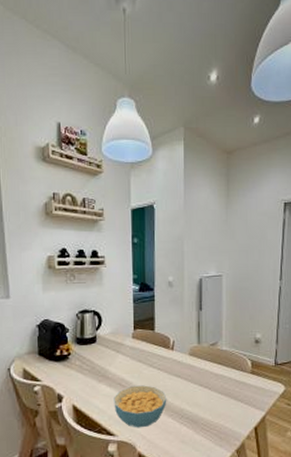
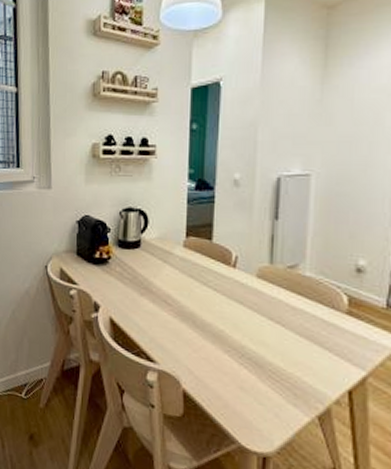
cereal bowl: present [113,385,167,428] -> none [156,305,224,360]

